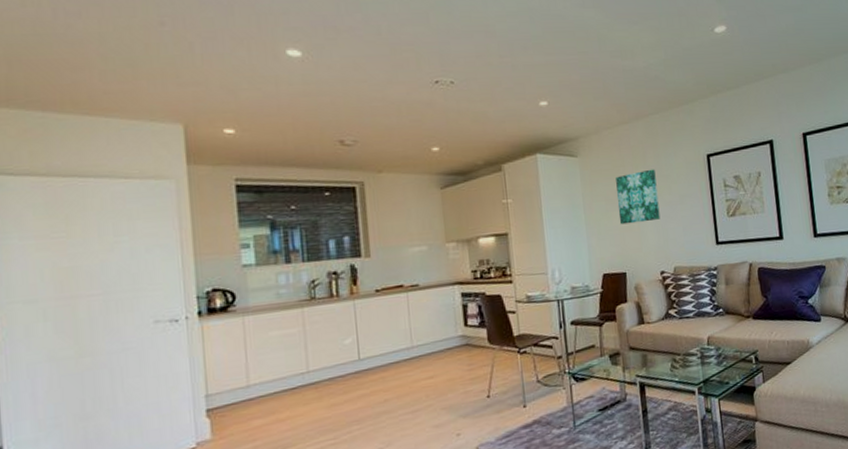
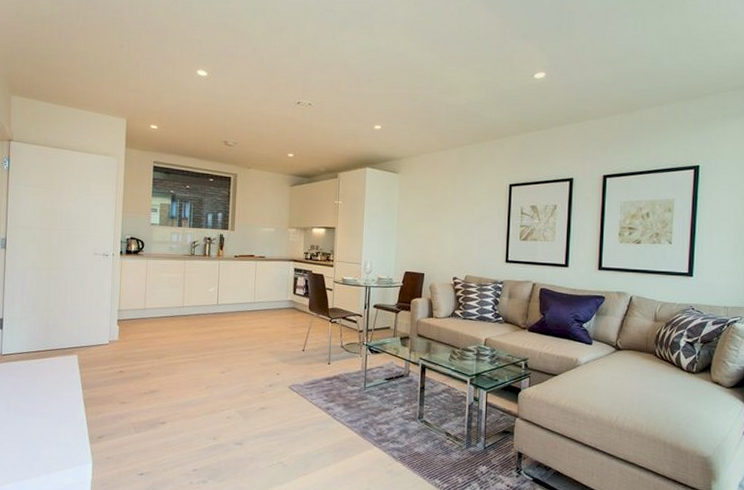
wall art: present [616,169,661,225] -> none [425,191,462,235]

